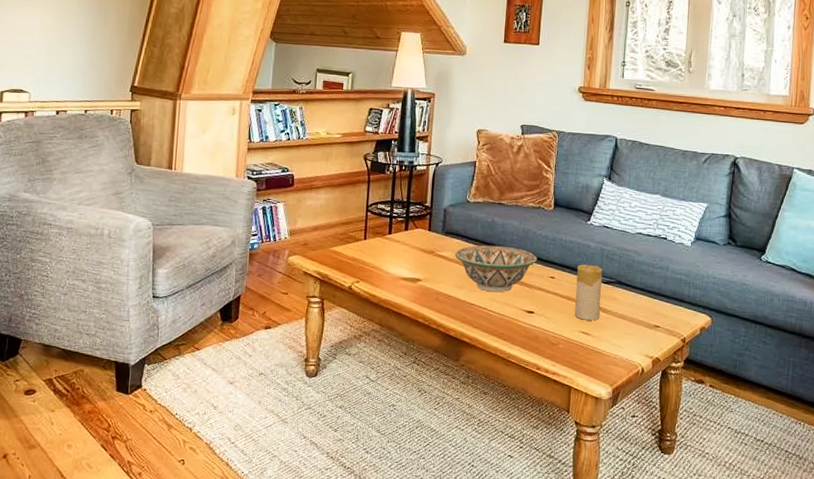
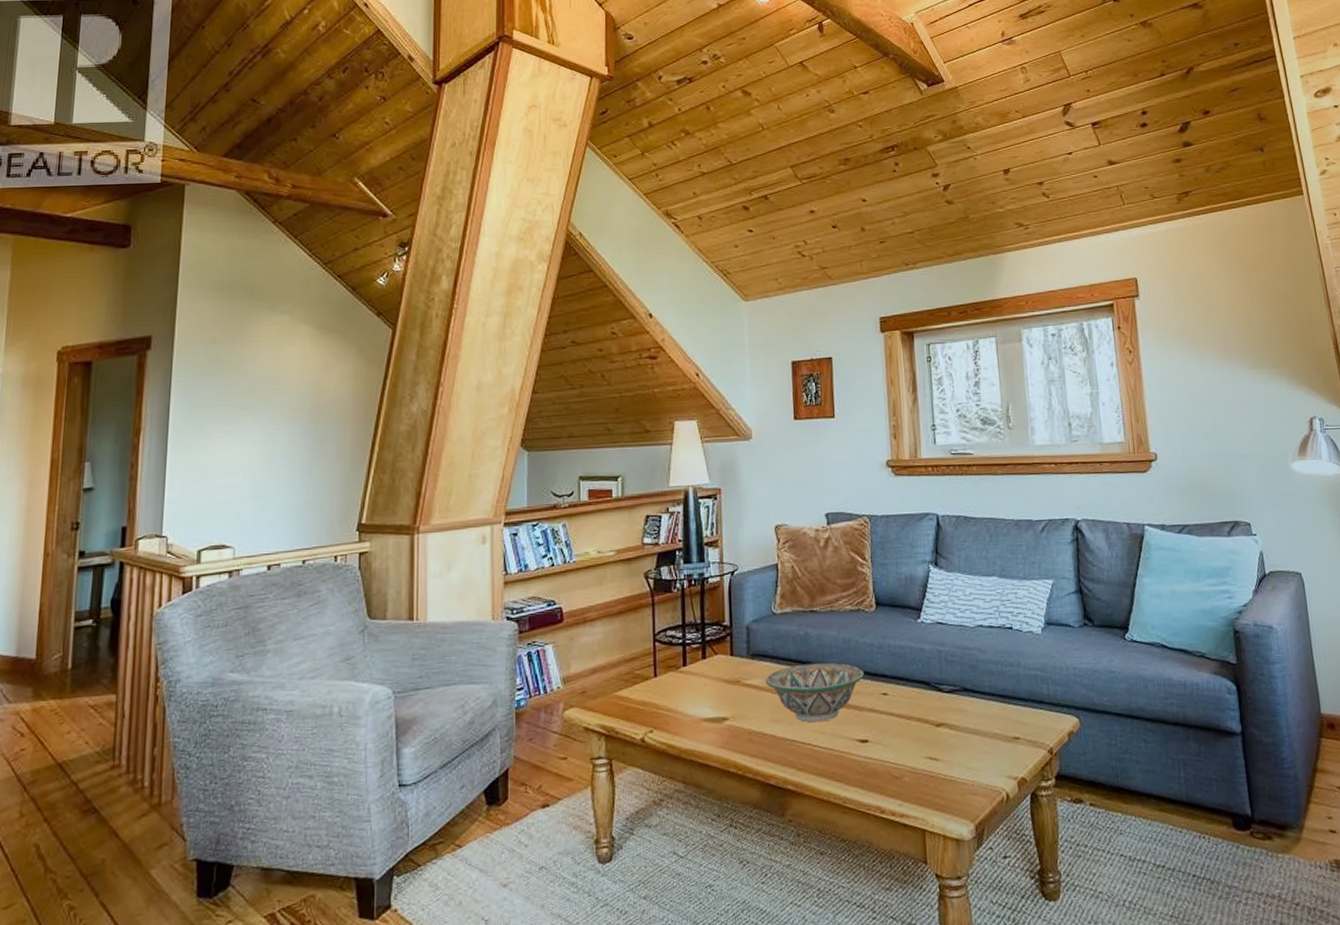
candle: present [575,264,603,321] -> none [913,671,948,743]

